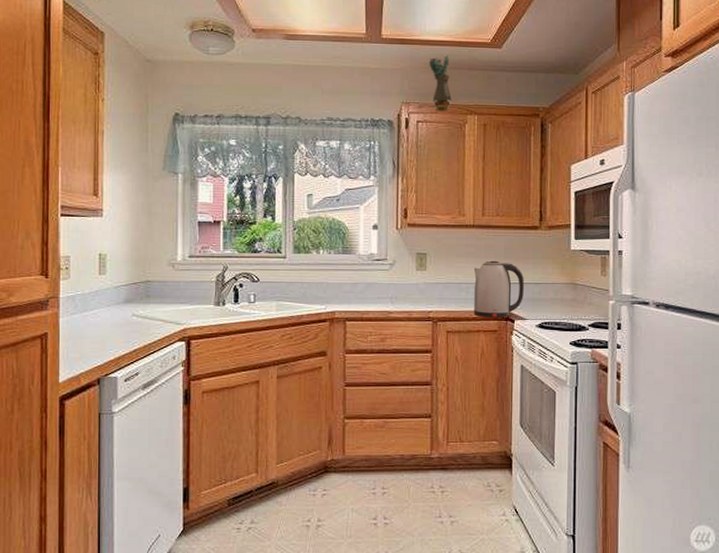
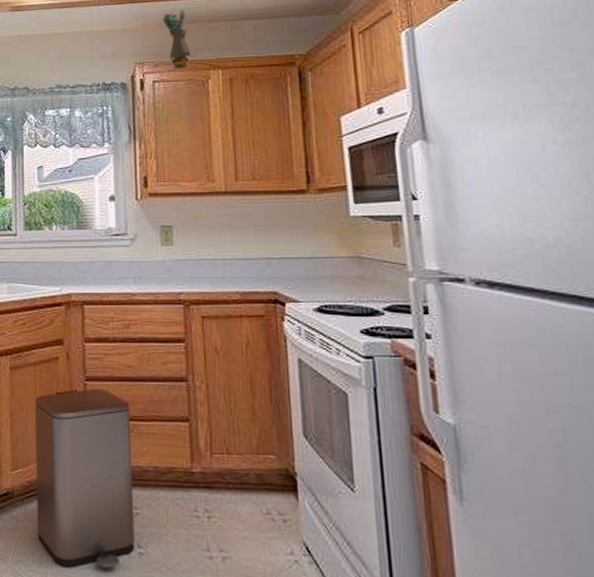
pedal bin: none [298,393,383,539] -> present [34,389,135,568]
kettle: present [473,260,525,319] -> none [229,231,295,301]

